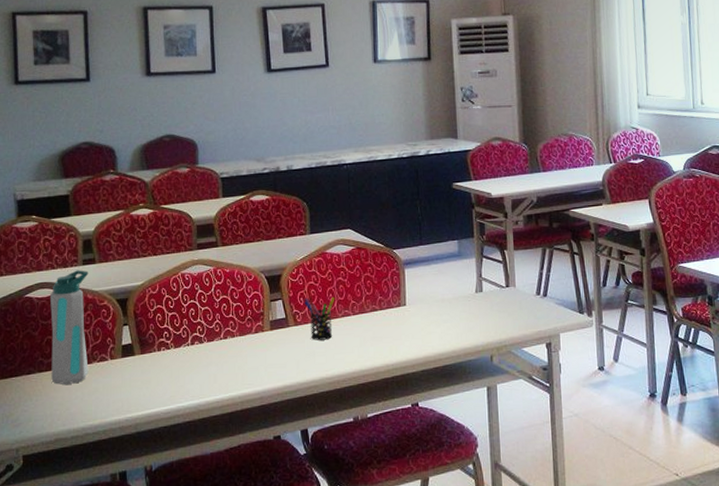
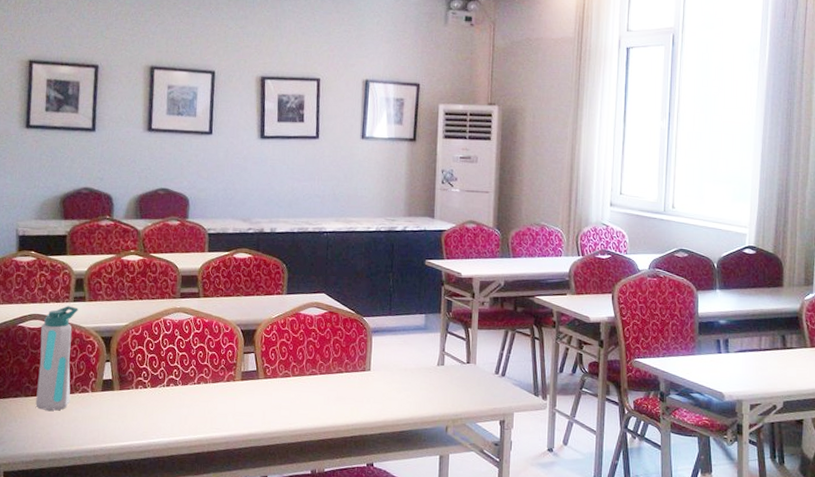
pen holder: present [304,295,335,341] -> none [275,351,305,395]

